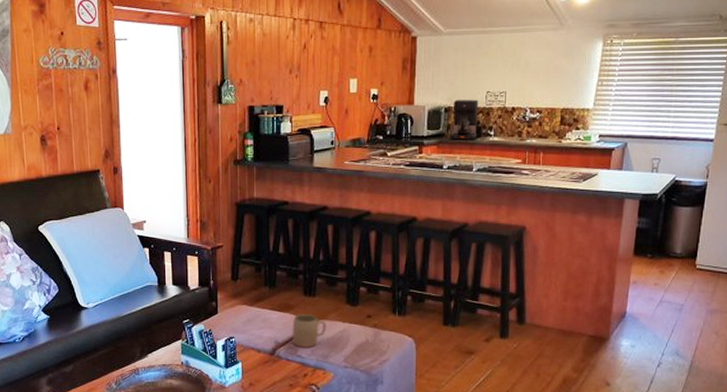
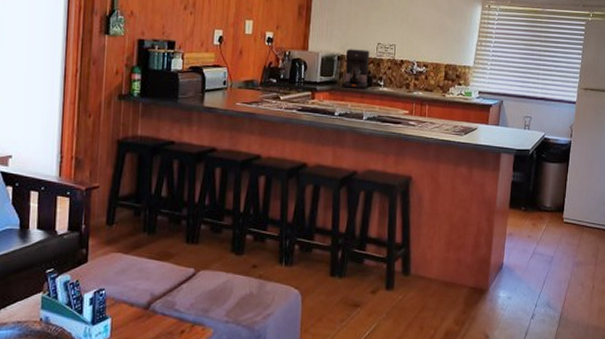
mug: present [291,313,326,347] -> none [169,262,209,300]

